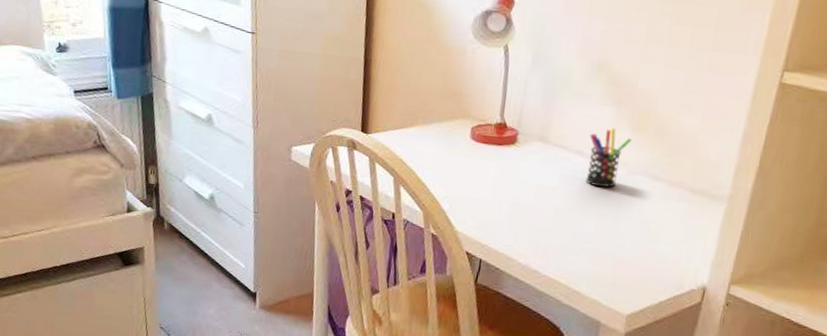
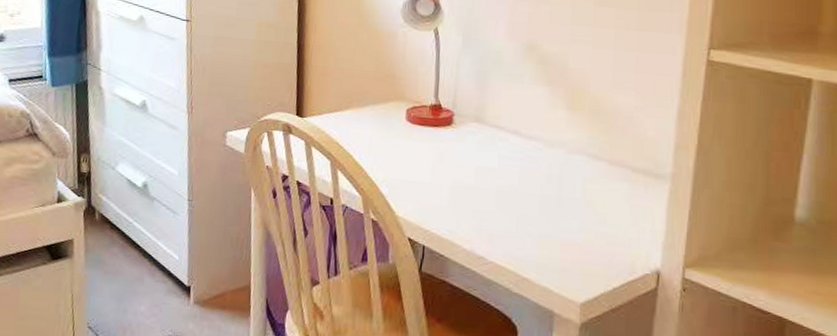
pen holder: present [585,128,632,188] -> none [525,108,568,168]

